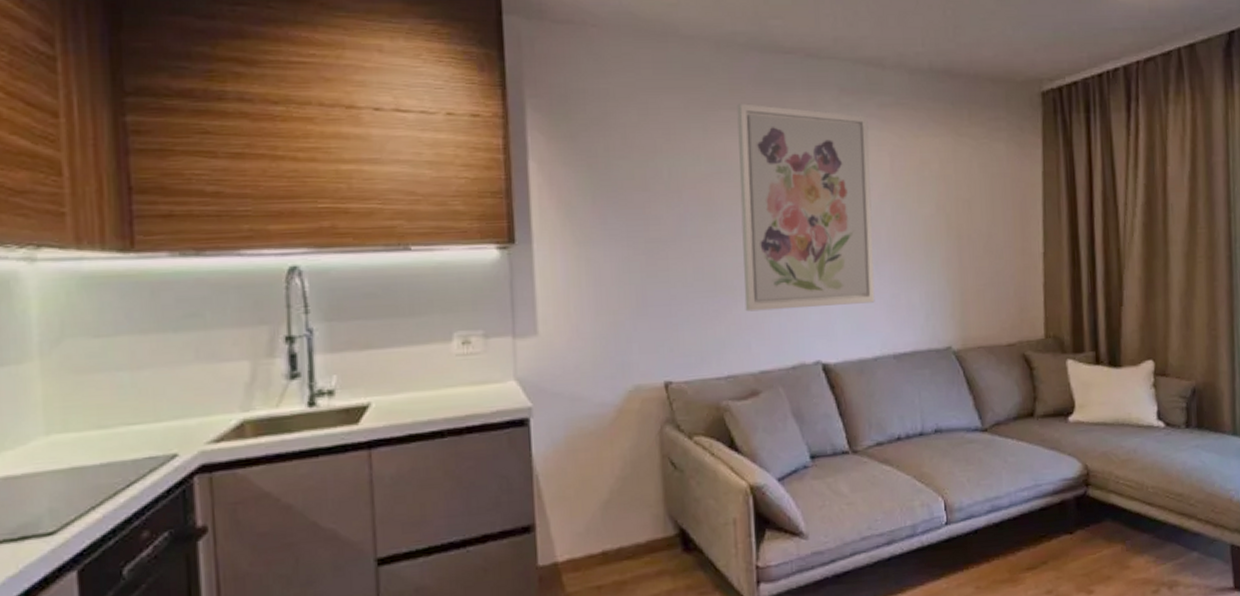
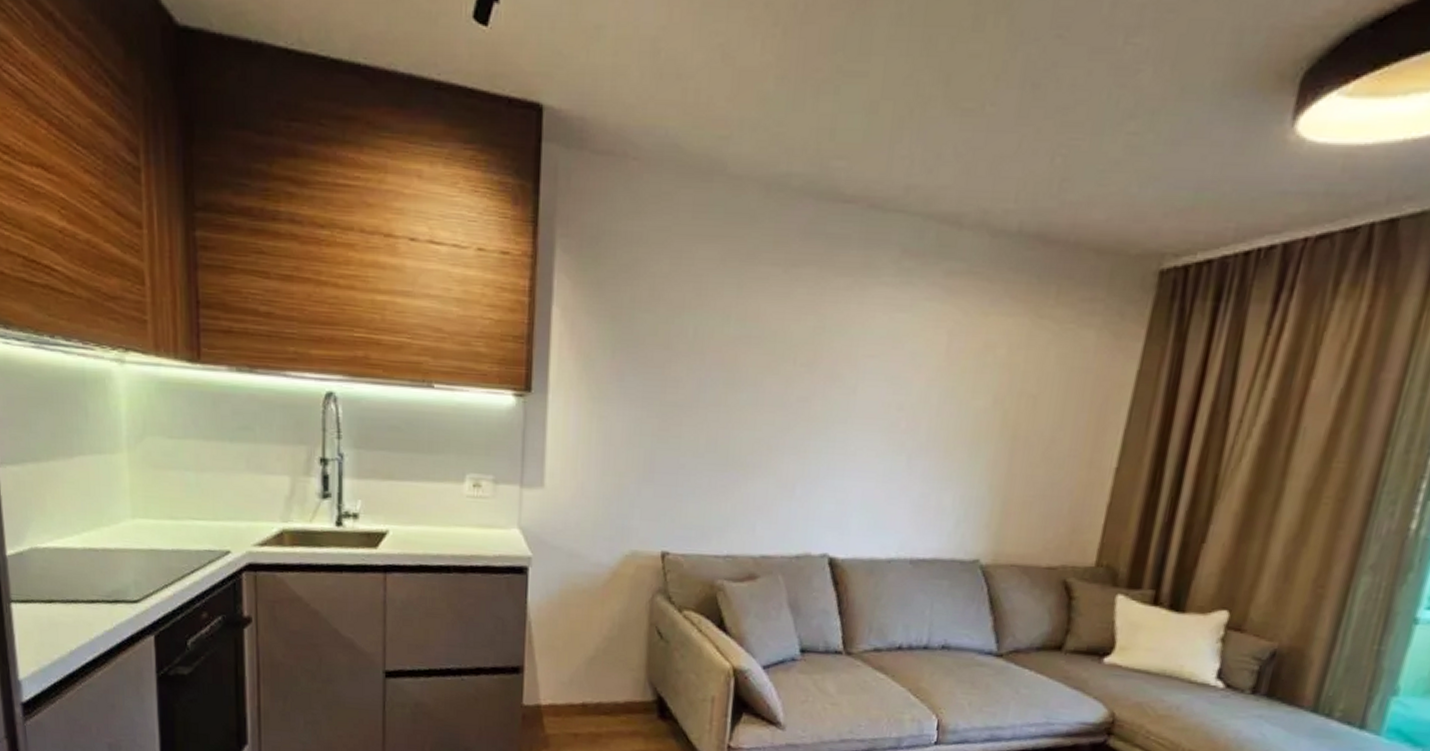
wall art: present [737,103,875,312] -> none [755,259,930,500]

